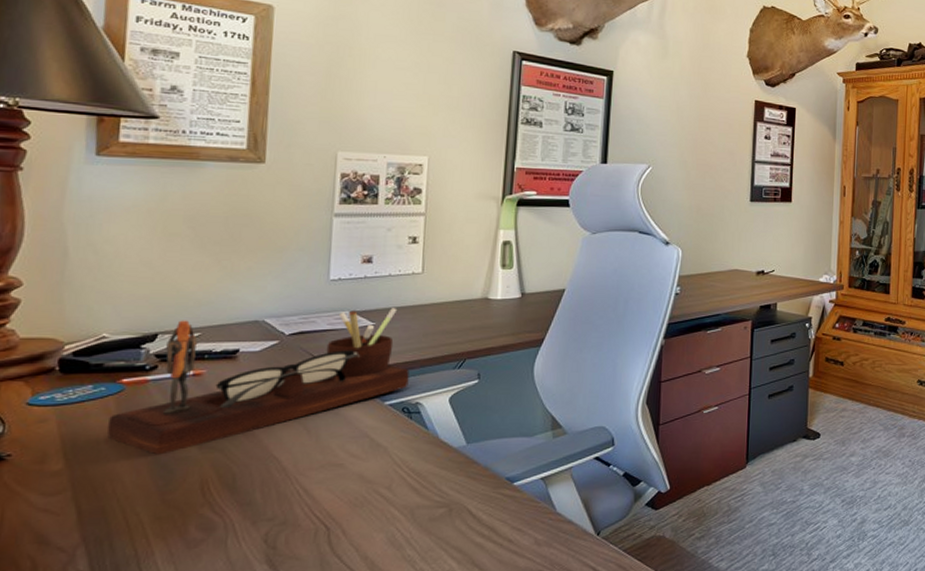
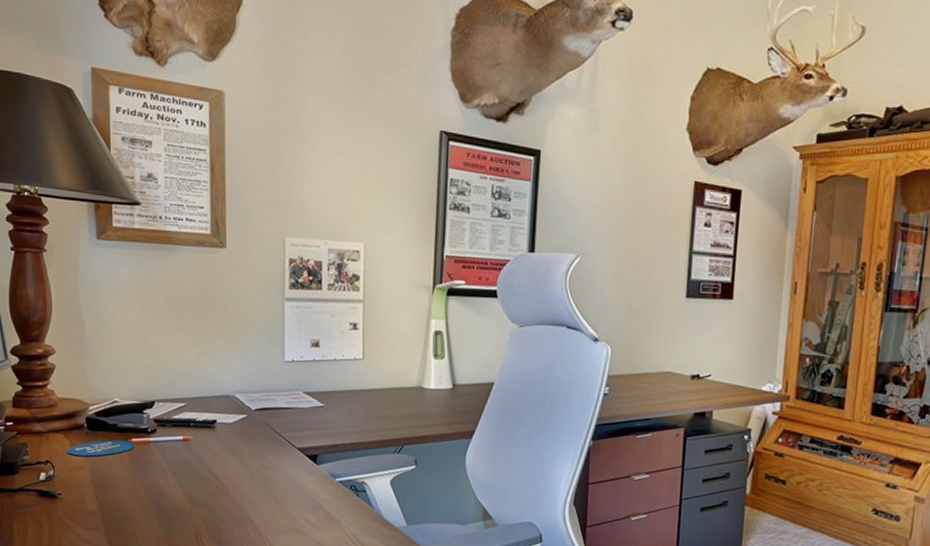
desk organizer: present [107,308,410,455] -> none [125,390,355,506]

